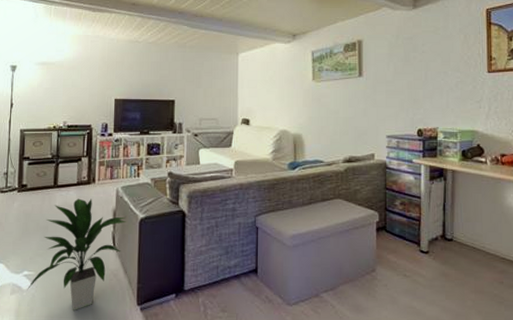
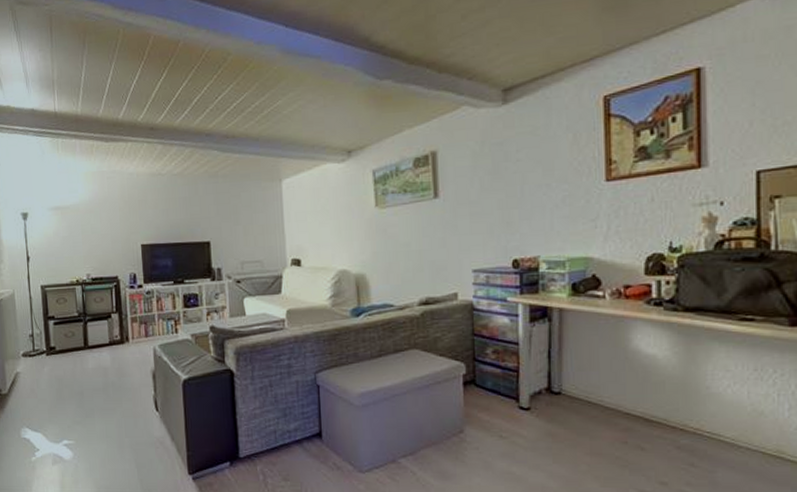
indoor plant: present [27,198,126,310] -> none [69,359,168,481]

